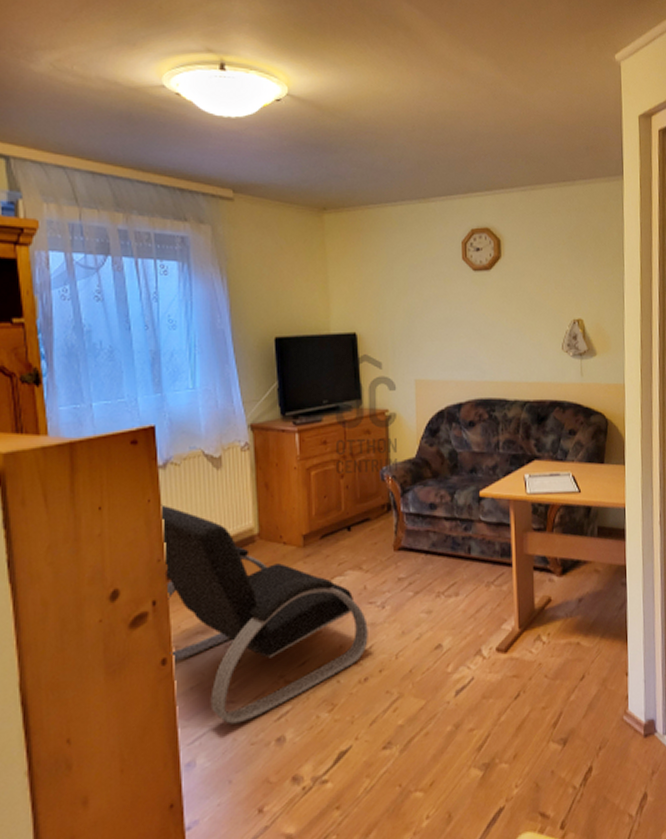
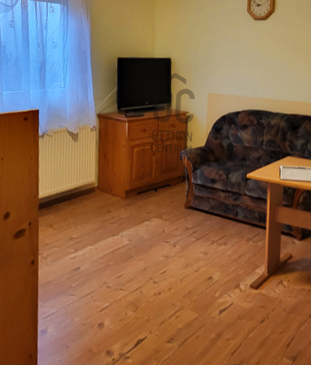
armchair: present [161,504,368,724] -> none [37,161,164,310]

